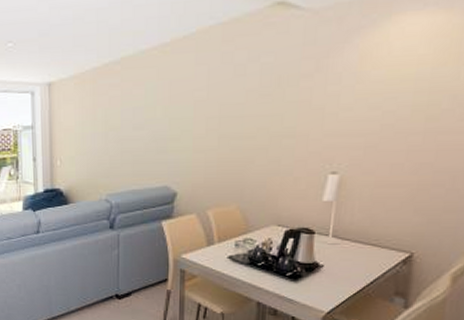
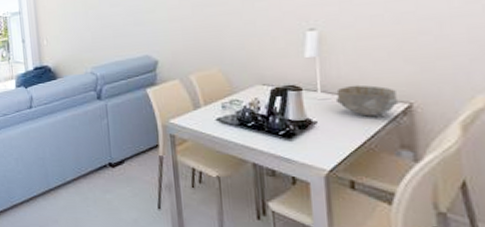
bowl: none [344,232,402,264] -> present [335,84,399,117]

